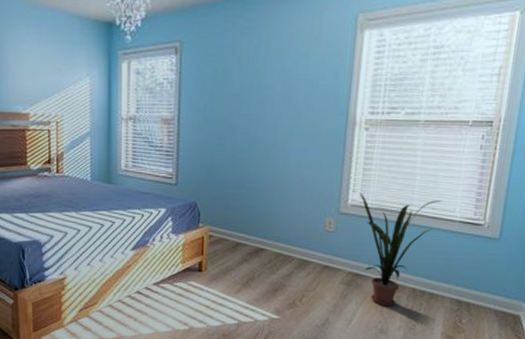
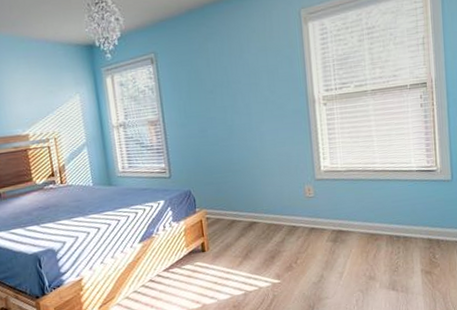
house plant: present [359,193,443,307] -> none [329,155,399,255]

